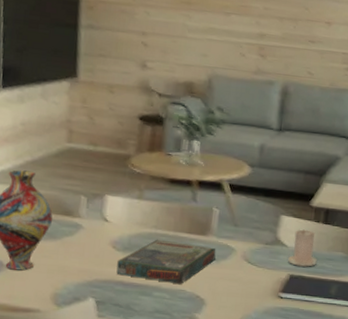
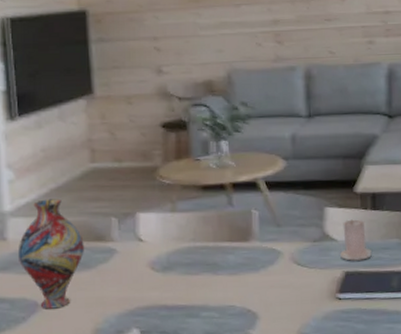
board game: present [116,239,216,284] -> none [158,252,262,300]

